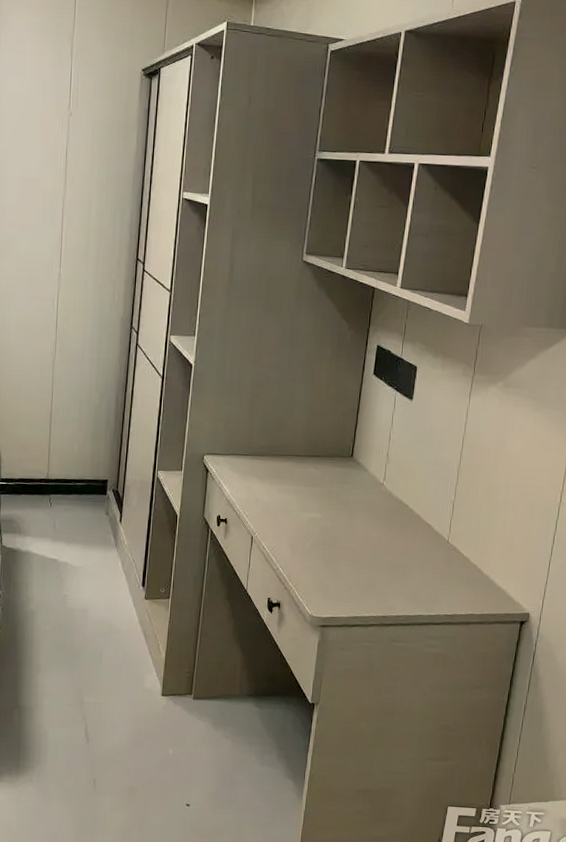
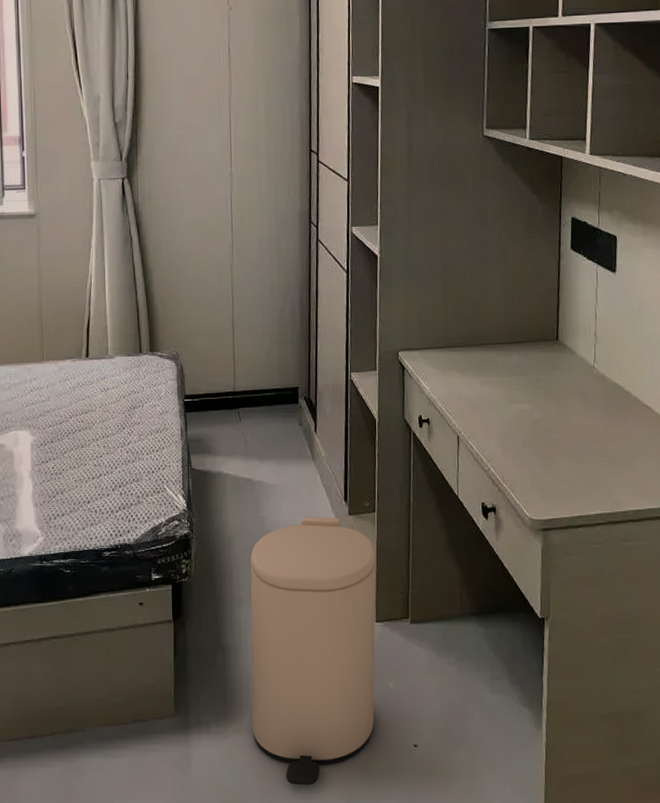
pedal bin: none [41,597,168,832] -> present [250,516,377,785]

